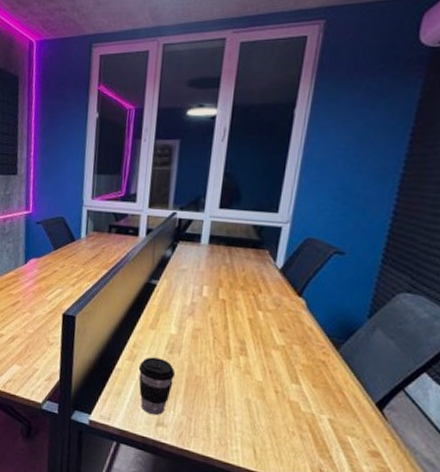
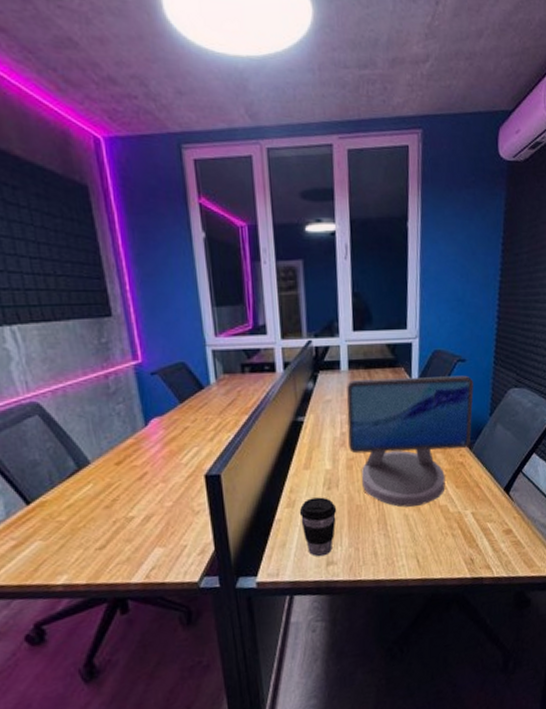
computer monitor: none [197,255,352,395] -> present [347,375,474,507]

